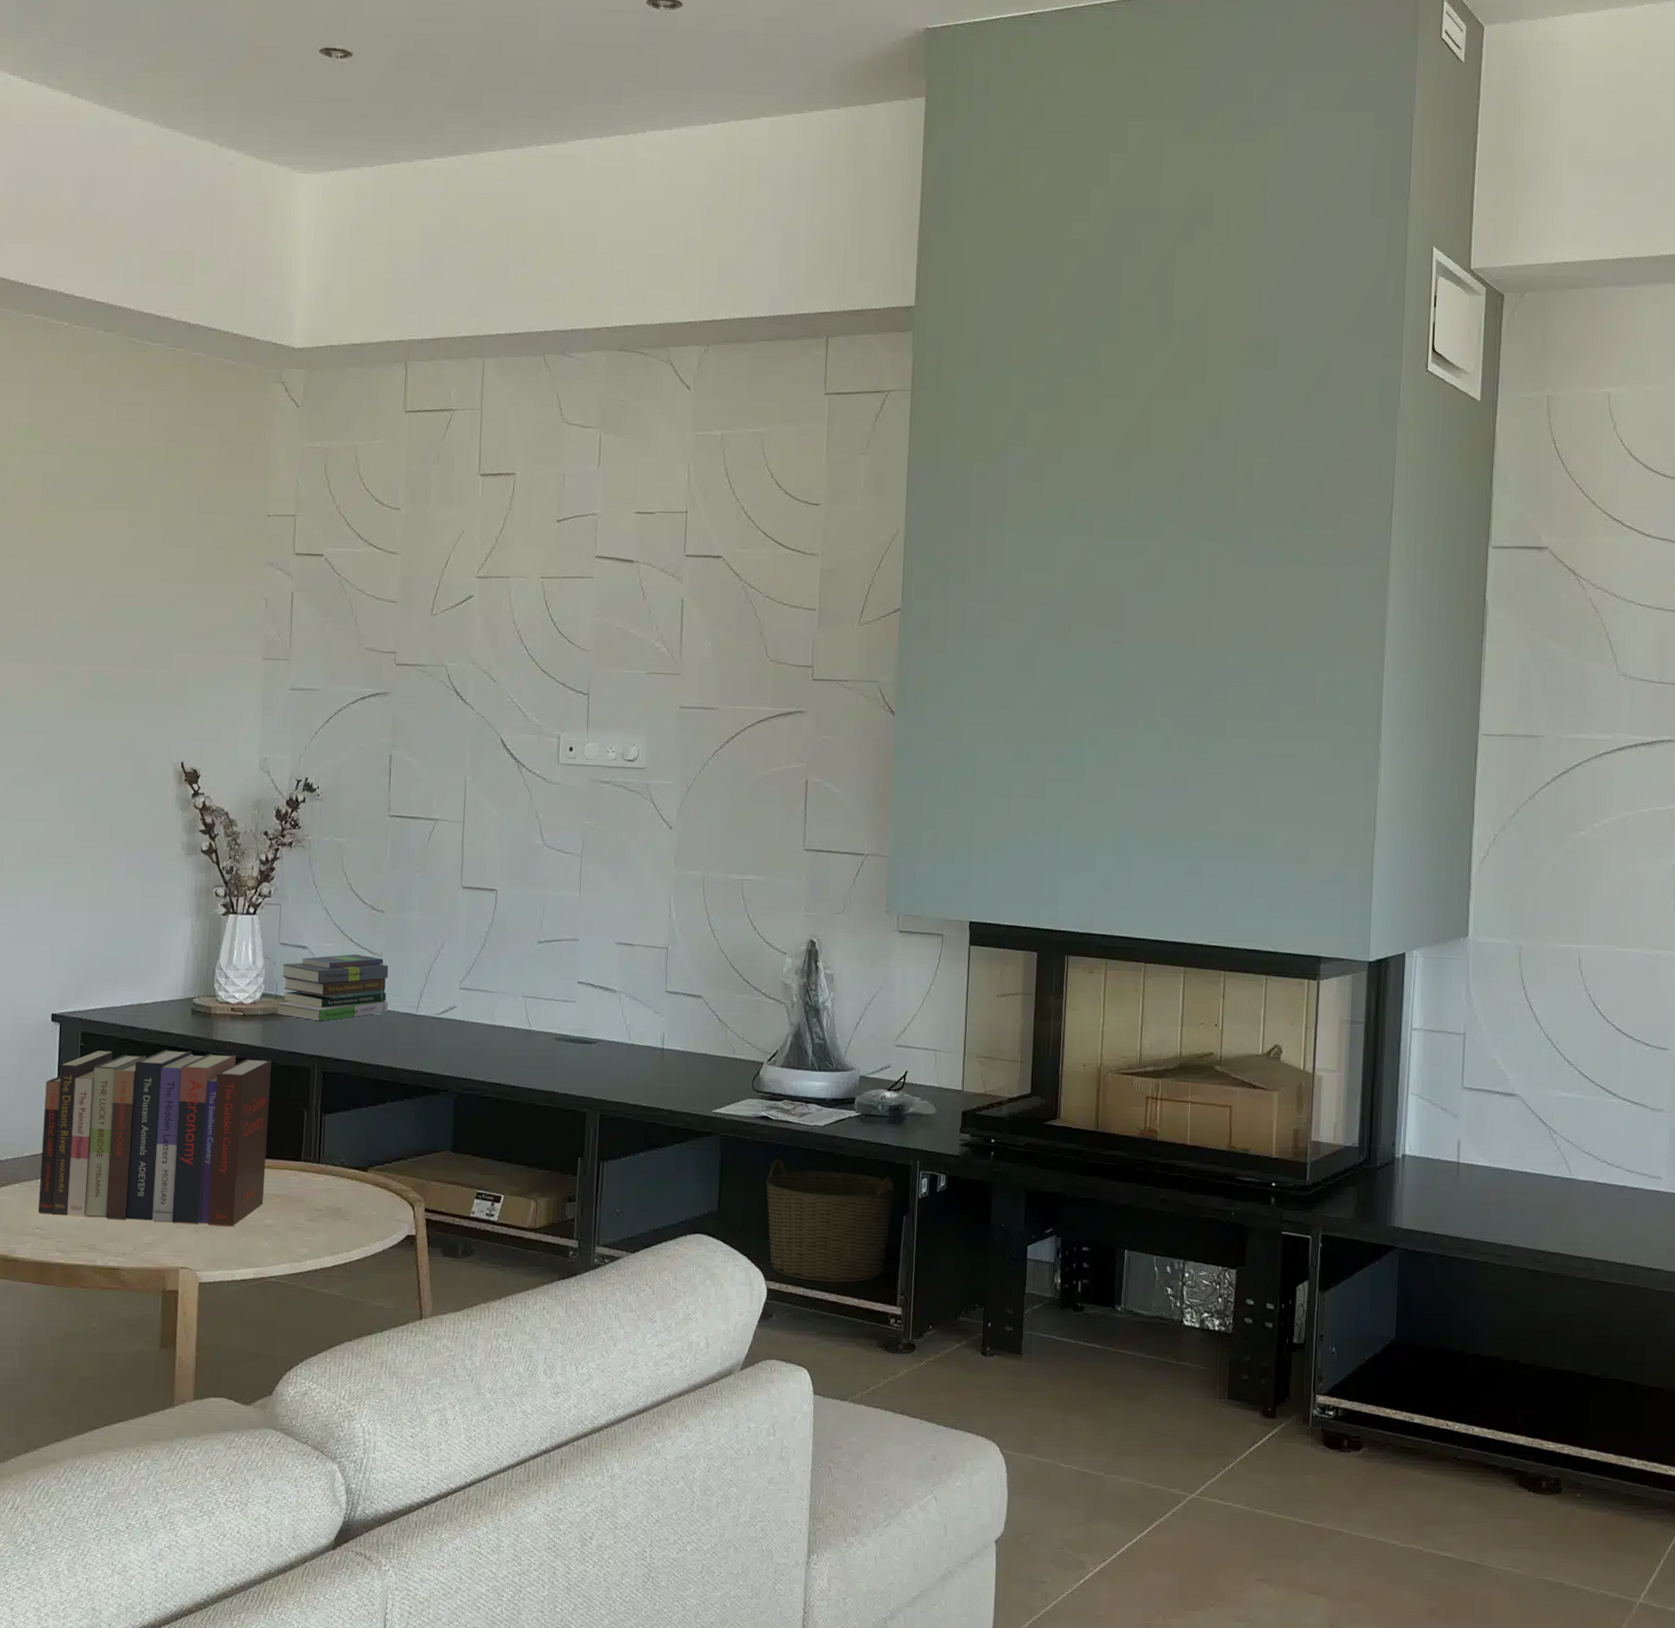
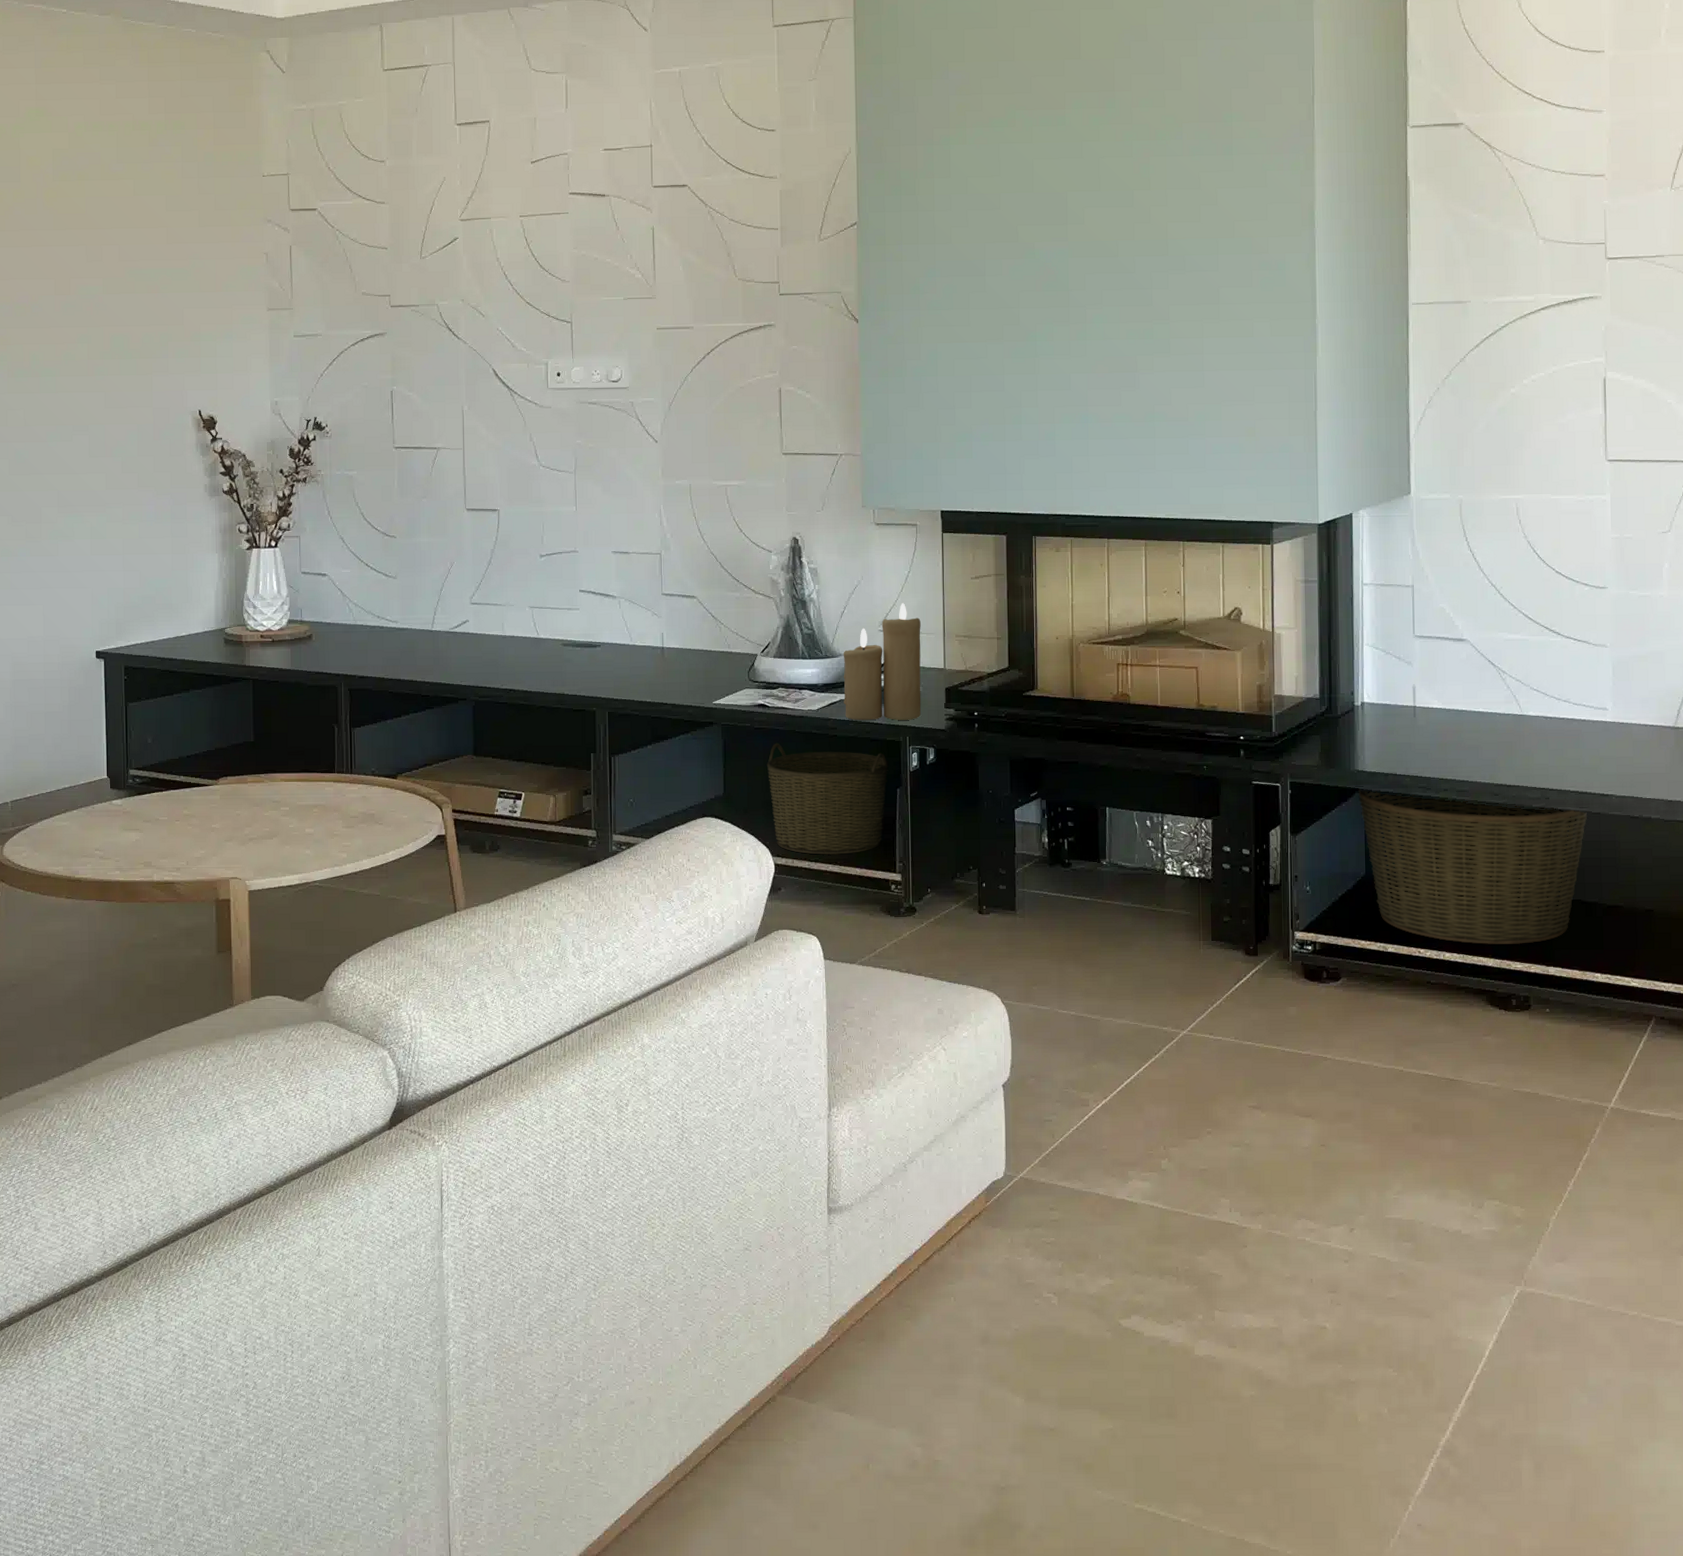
books: present [38,1049,271,1227] -> none [95,677,303,838]
books: present [276,954,389,1022] -> none [302,578,405,643]
candle: none [852,1017,941,1143] -> present [843,602,921,721]
basket: none [1393,1246,1633,1423] -> present [1358,788,1587,945]

